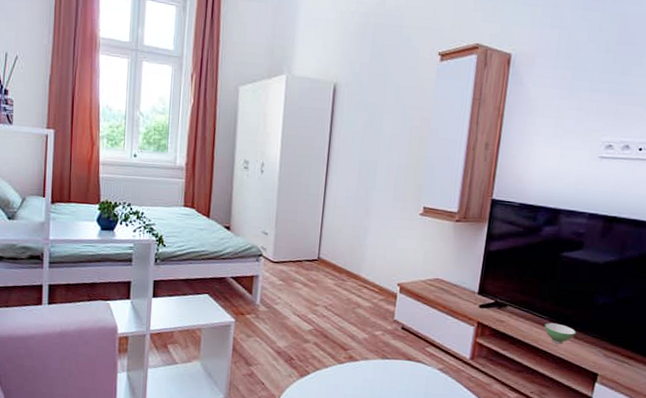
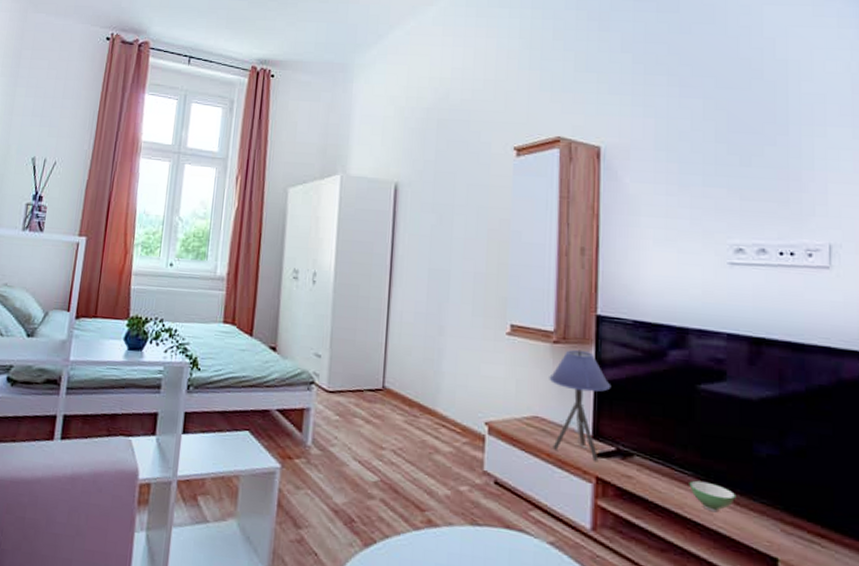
table lamp: none [448,227,497,310] -> present [549,349,611,461]

